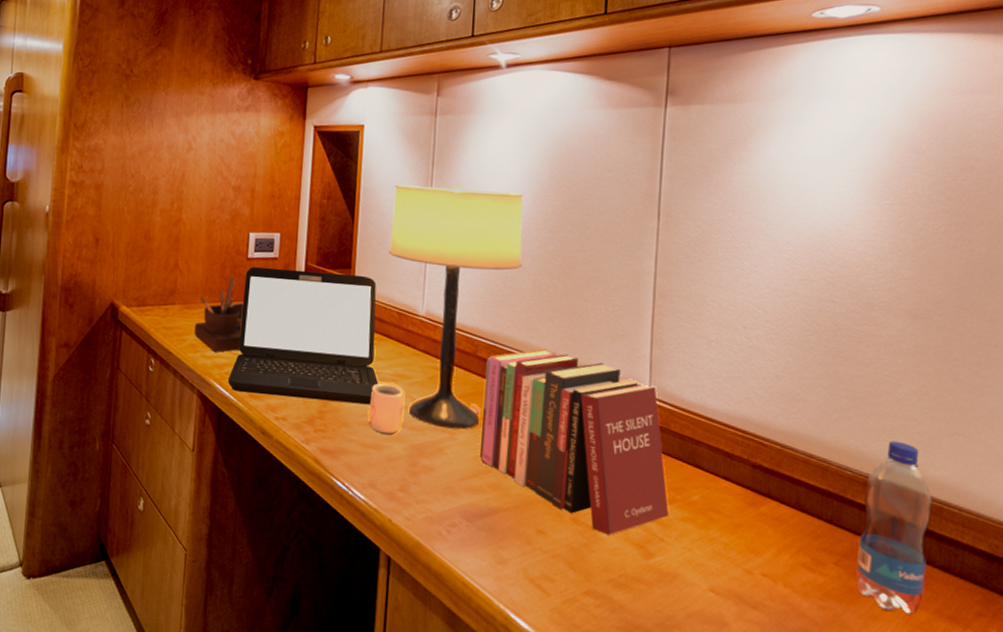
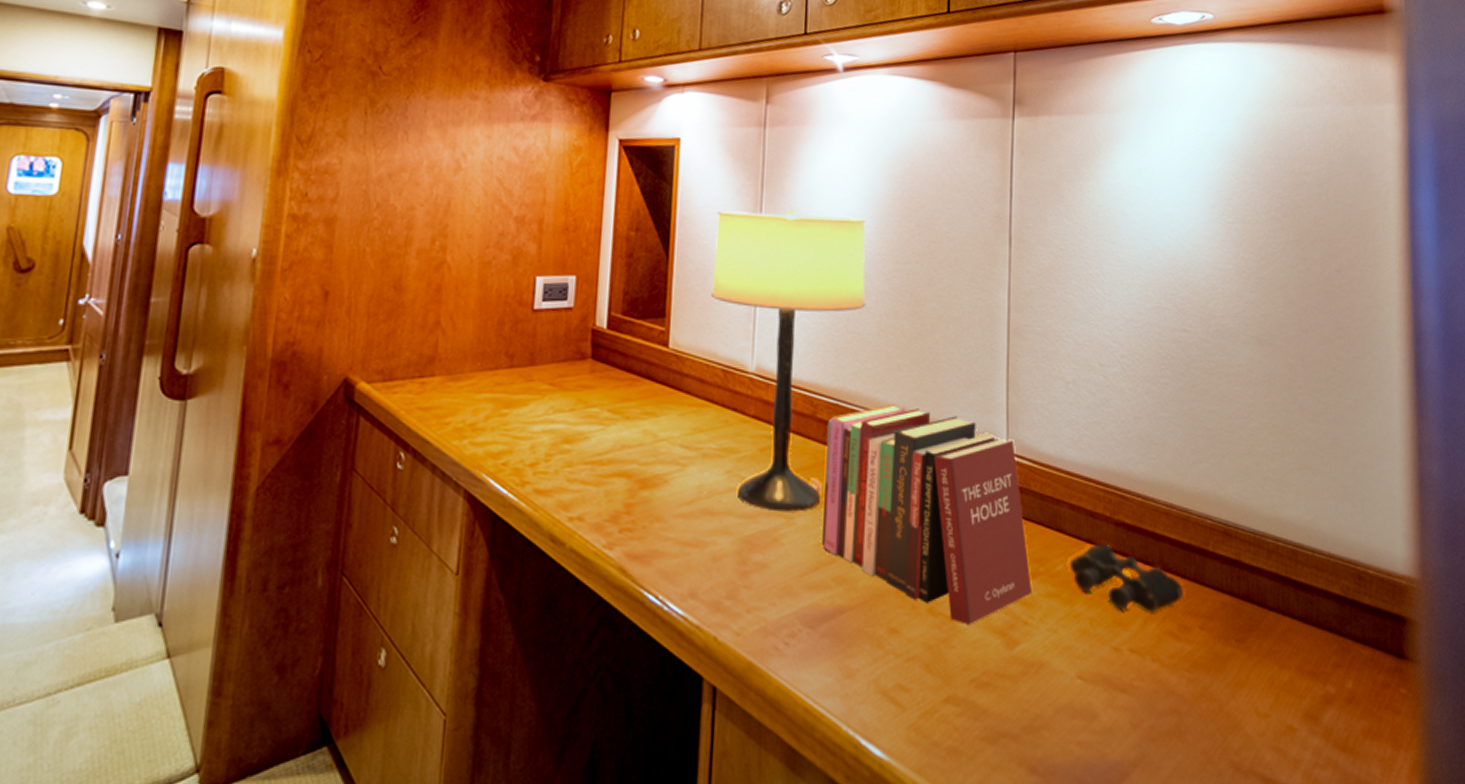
desk organizer: present [194,277,244,352] -> none [461,335,529,436]
laptop: present [228,266,379,405] -> none [507,320,700,491]
mug: present [369,383,404,434] -> none [688,461,731,526]
binoculars: none [705,481,819,545] -> present [1069,543,1183,612]
bottle: present [856,440,933,616] -> none [1221,481,1288,677]

